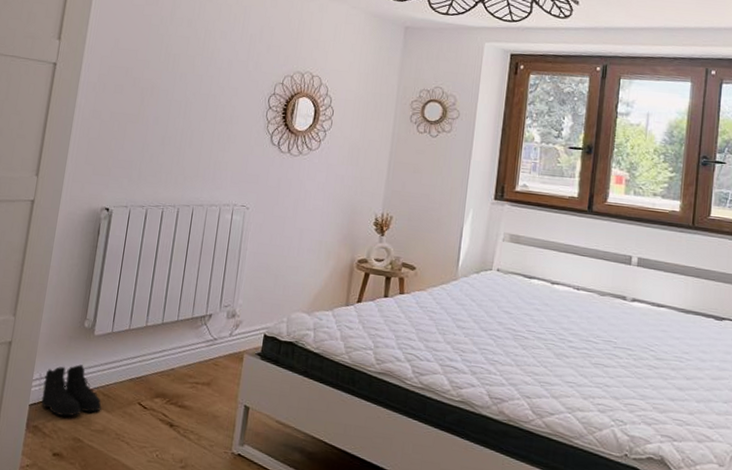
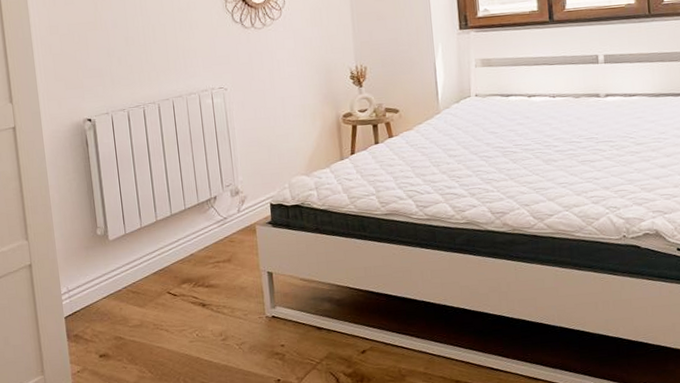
boots: present [41,364,102,417] -> none [72,270,134,321]

